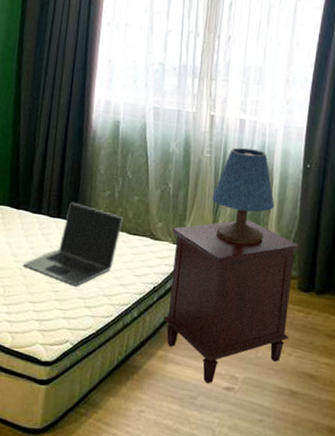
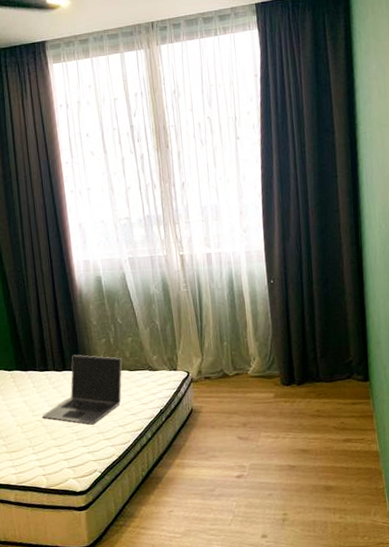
nightstand: present [164,219,300,384] -> none [166,336,281,477]
table lamp: present [211,147,275,245] -> none [195,276,250,359]

